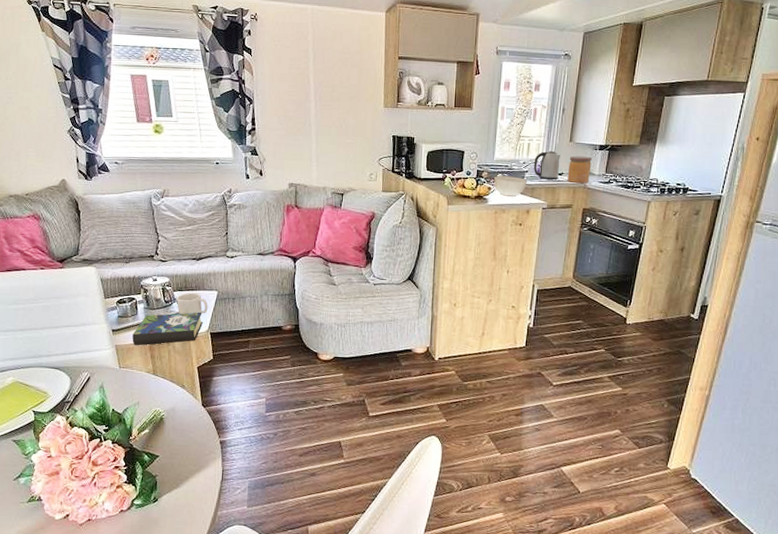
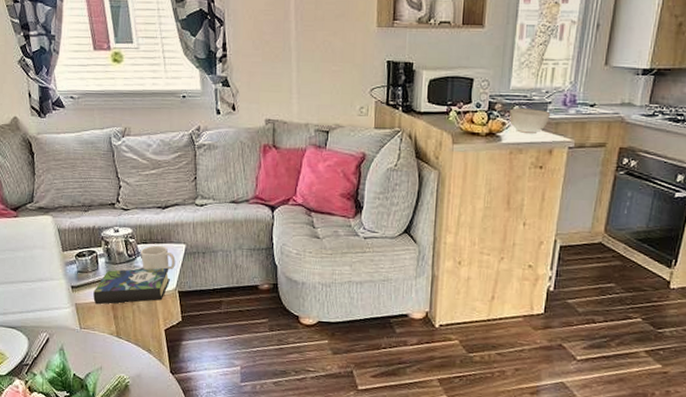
kettle: present [534,150,560,181] -> none [559,76,593,113]
jar: present [567,156,592,184] -> none [600,83,632,117]

